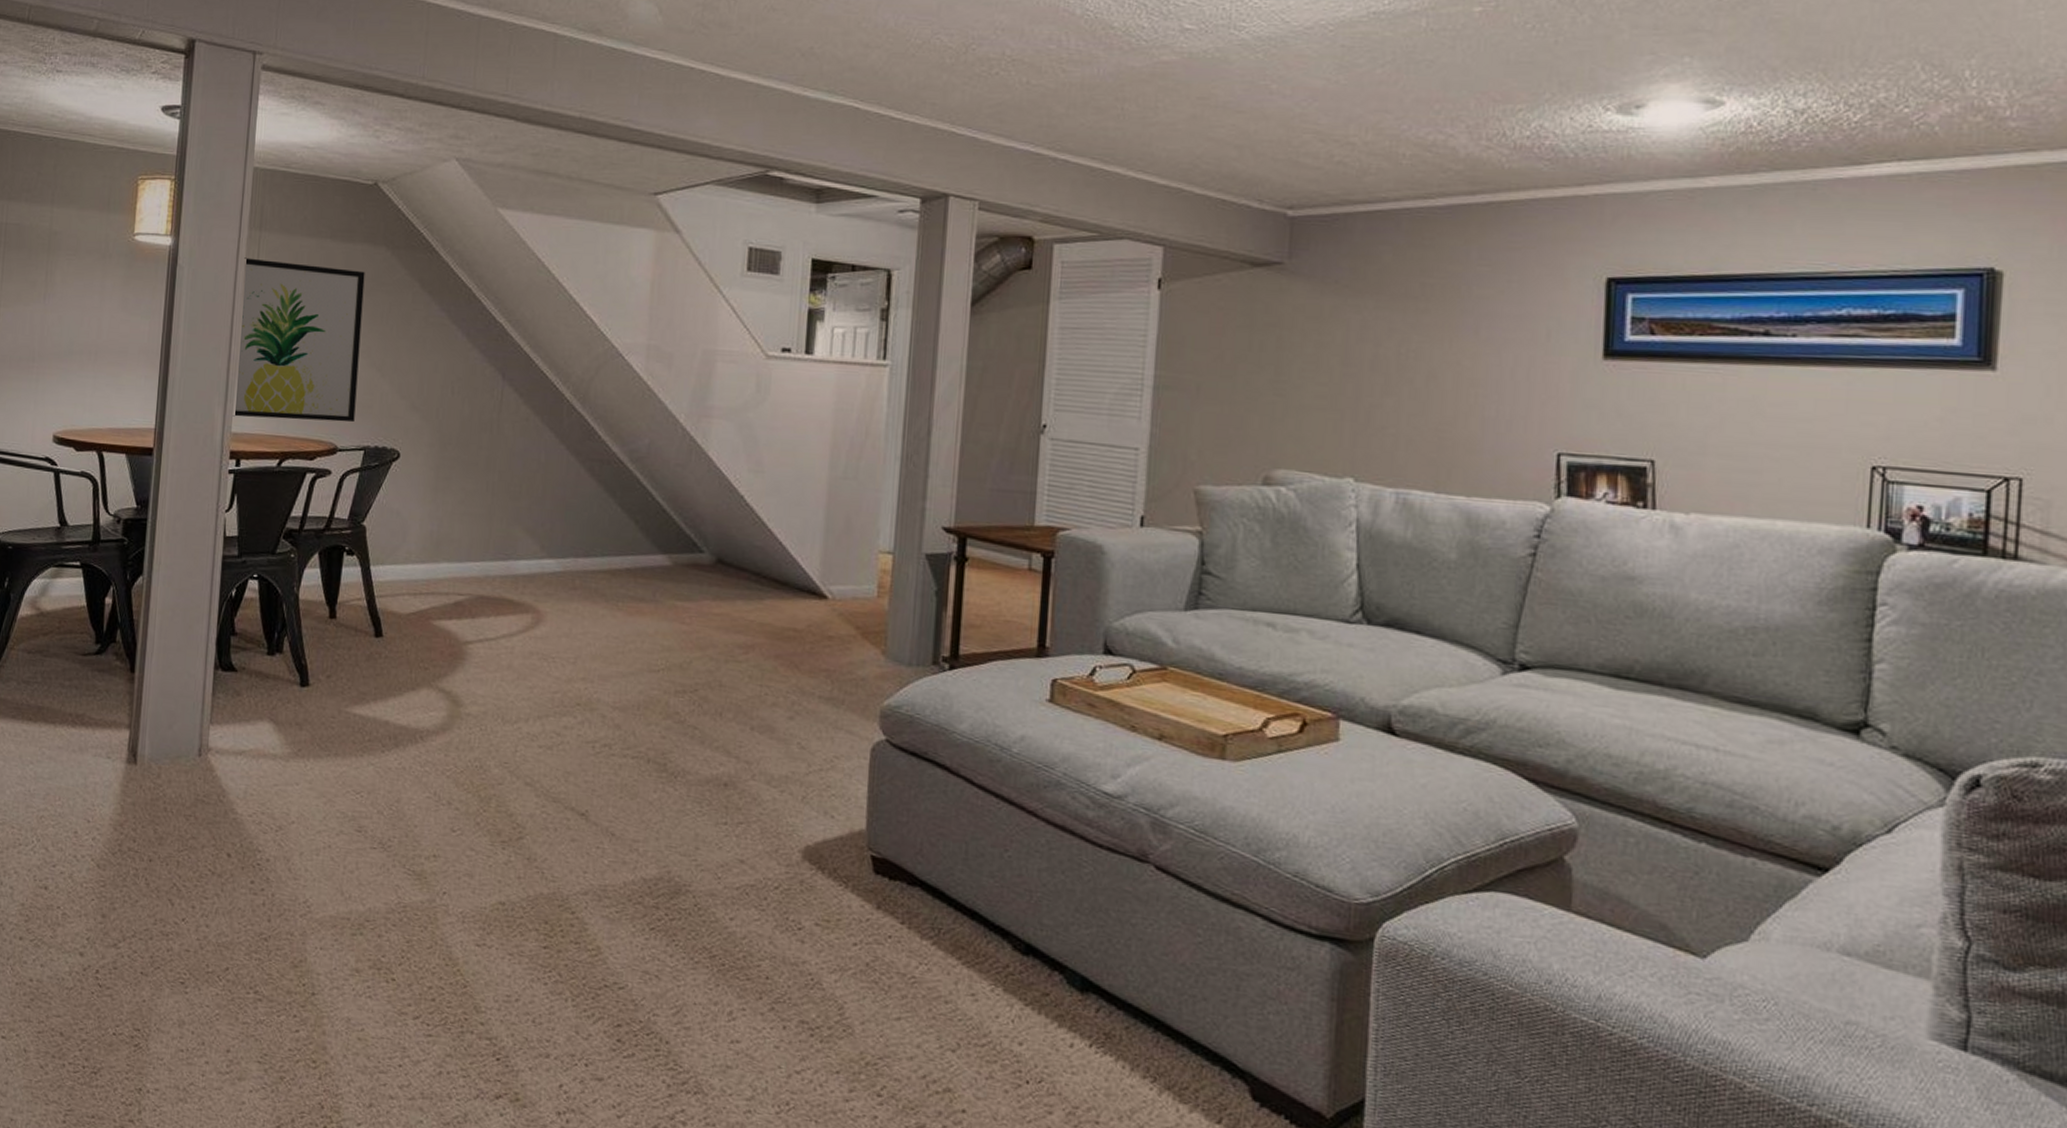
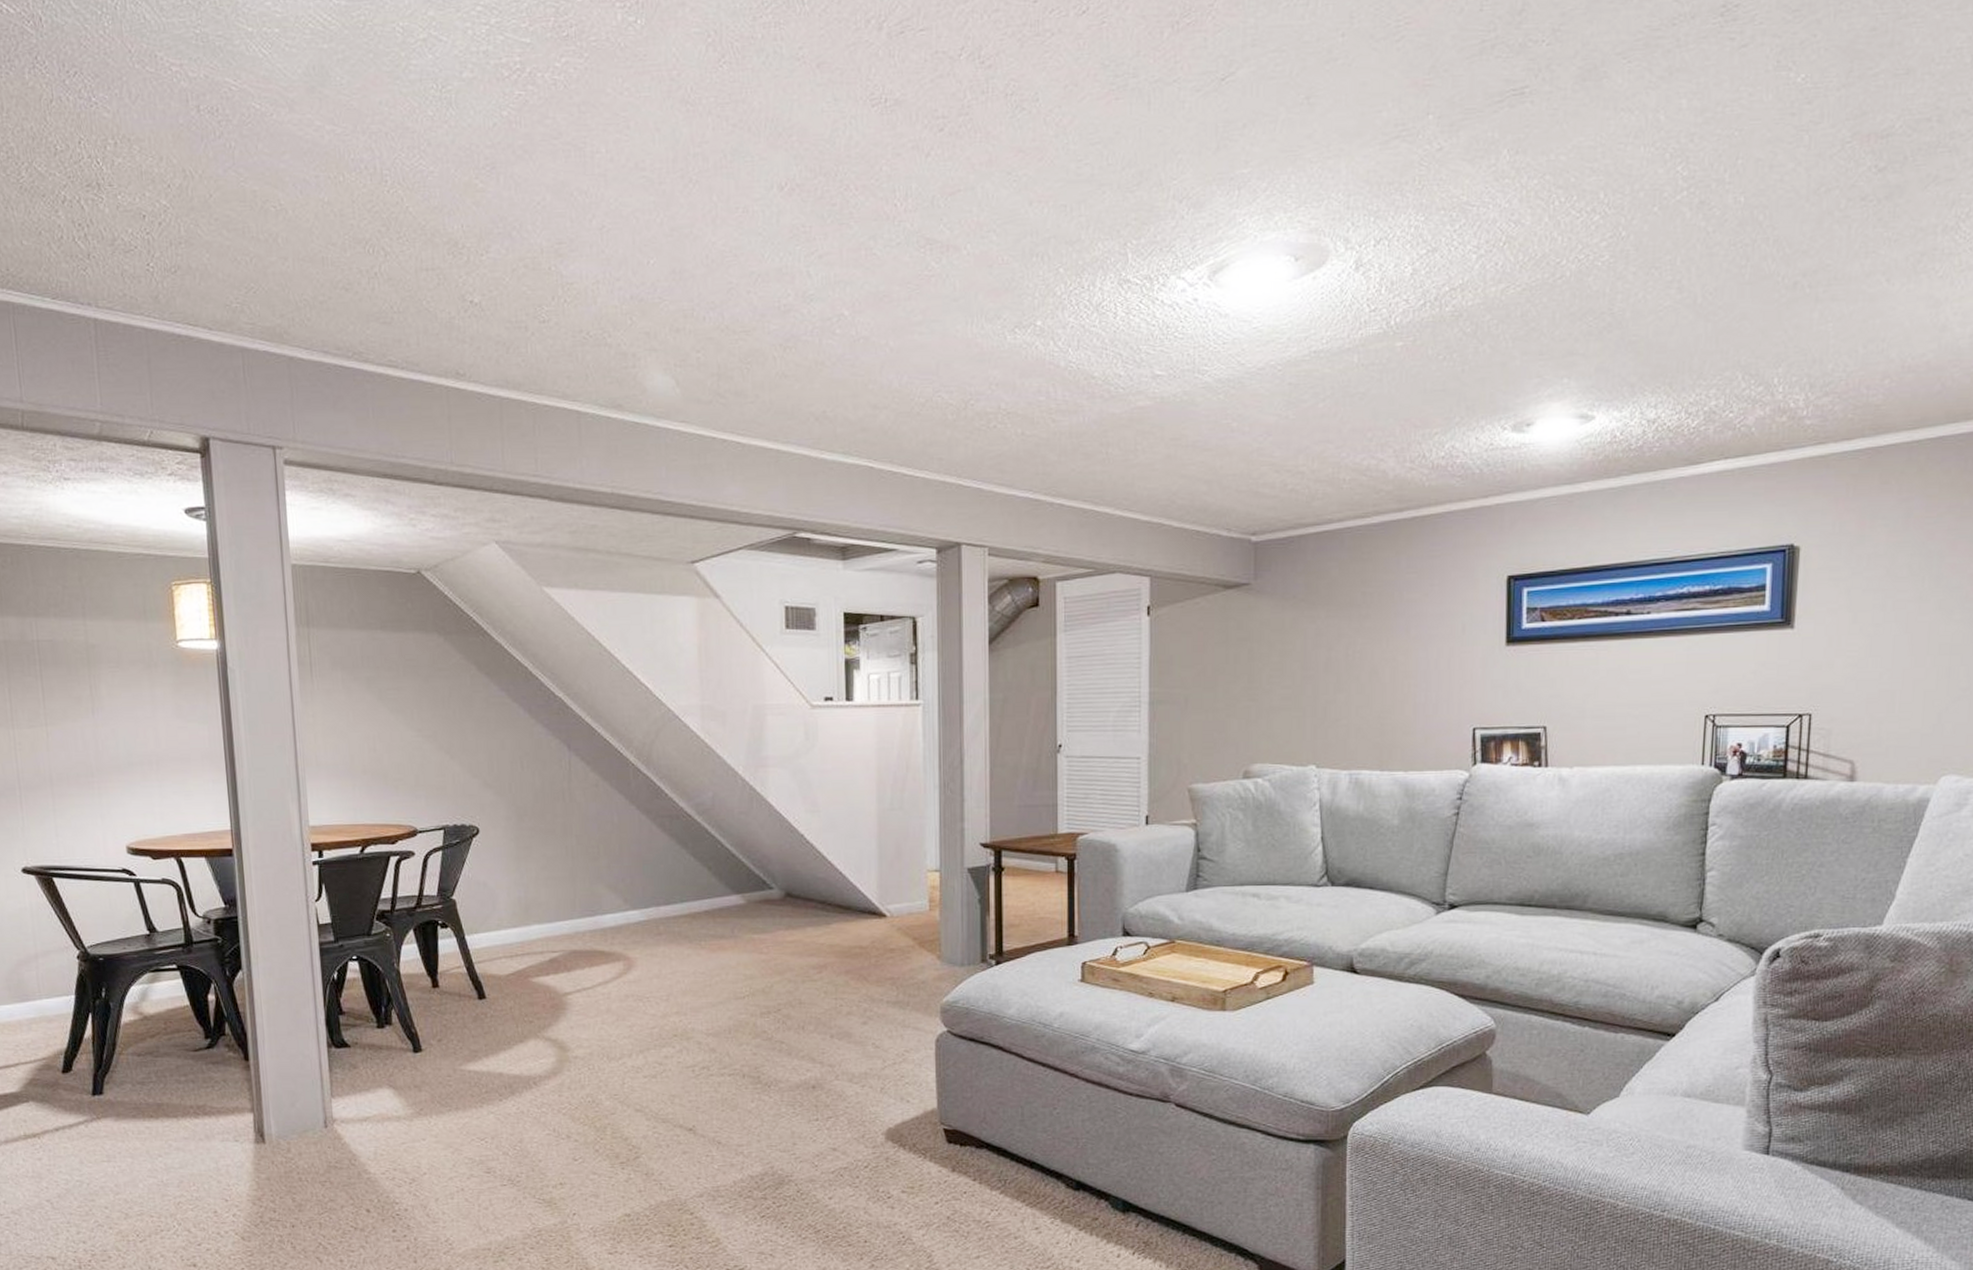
wall art: present [233,257,365,423] -> none [296,655,430,811]

